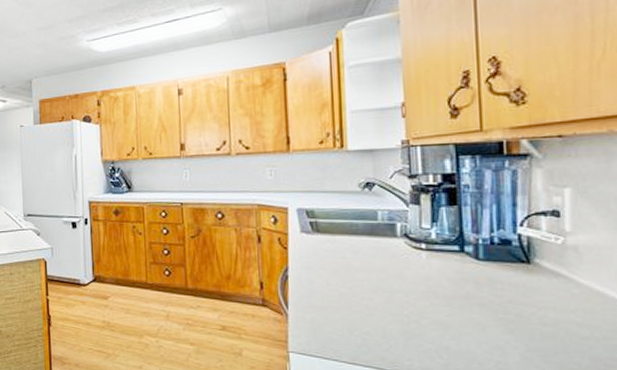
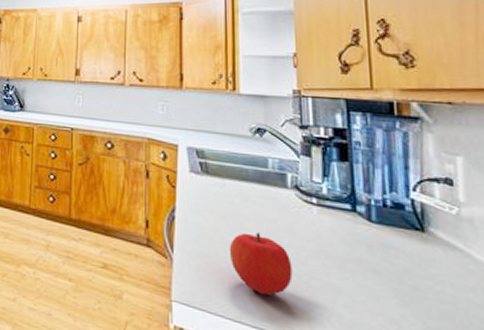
fruit: none [341,282,403,338] -> present [229,232,293,296]

